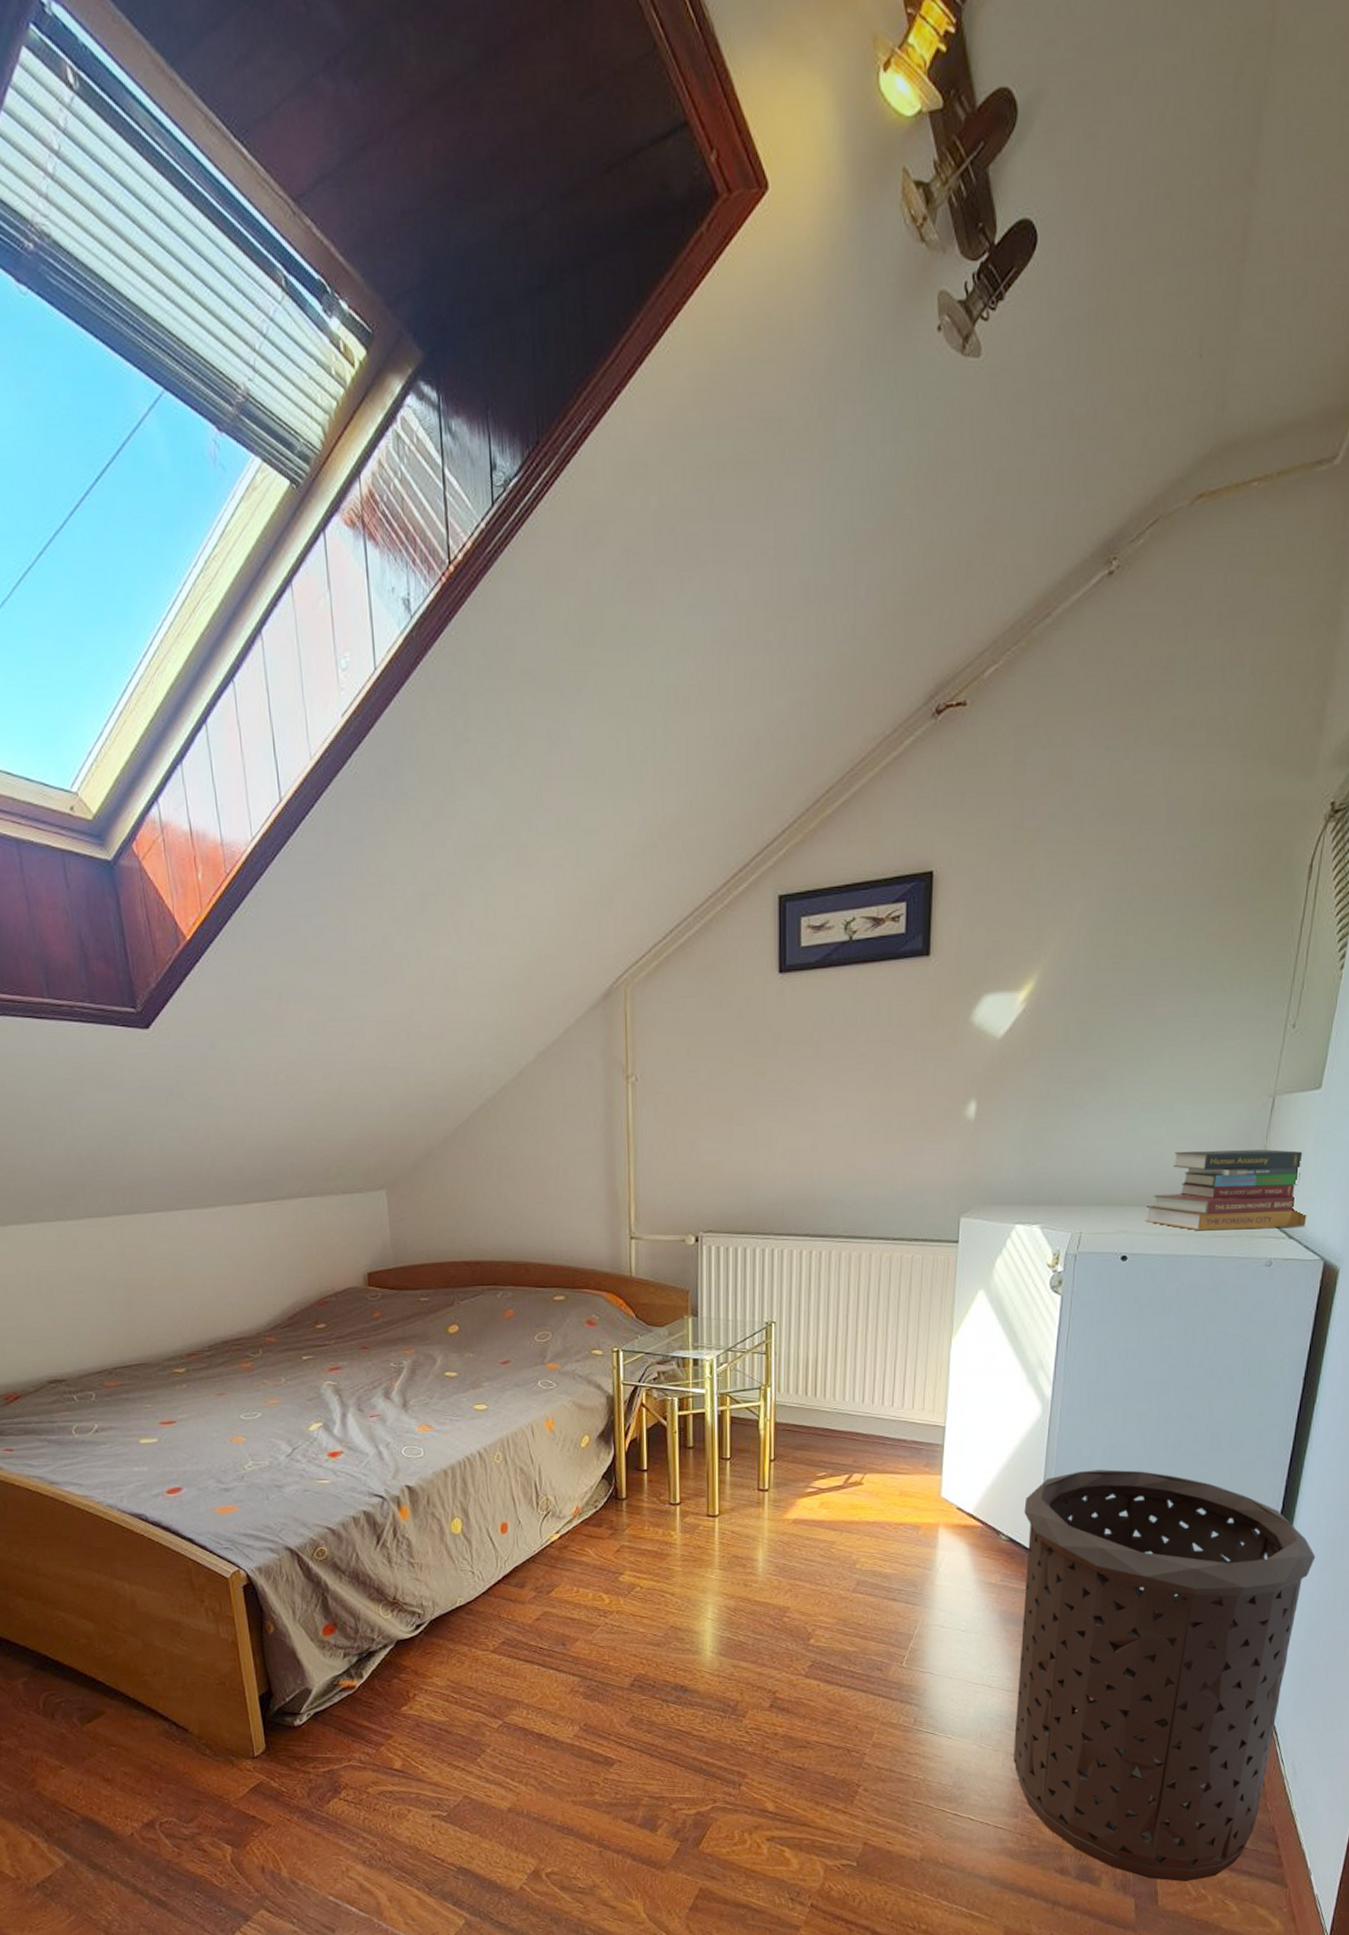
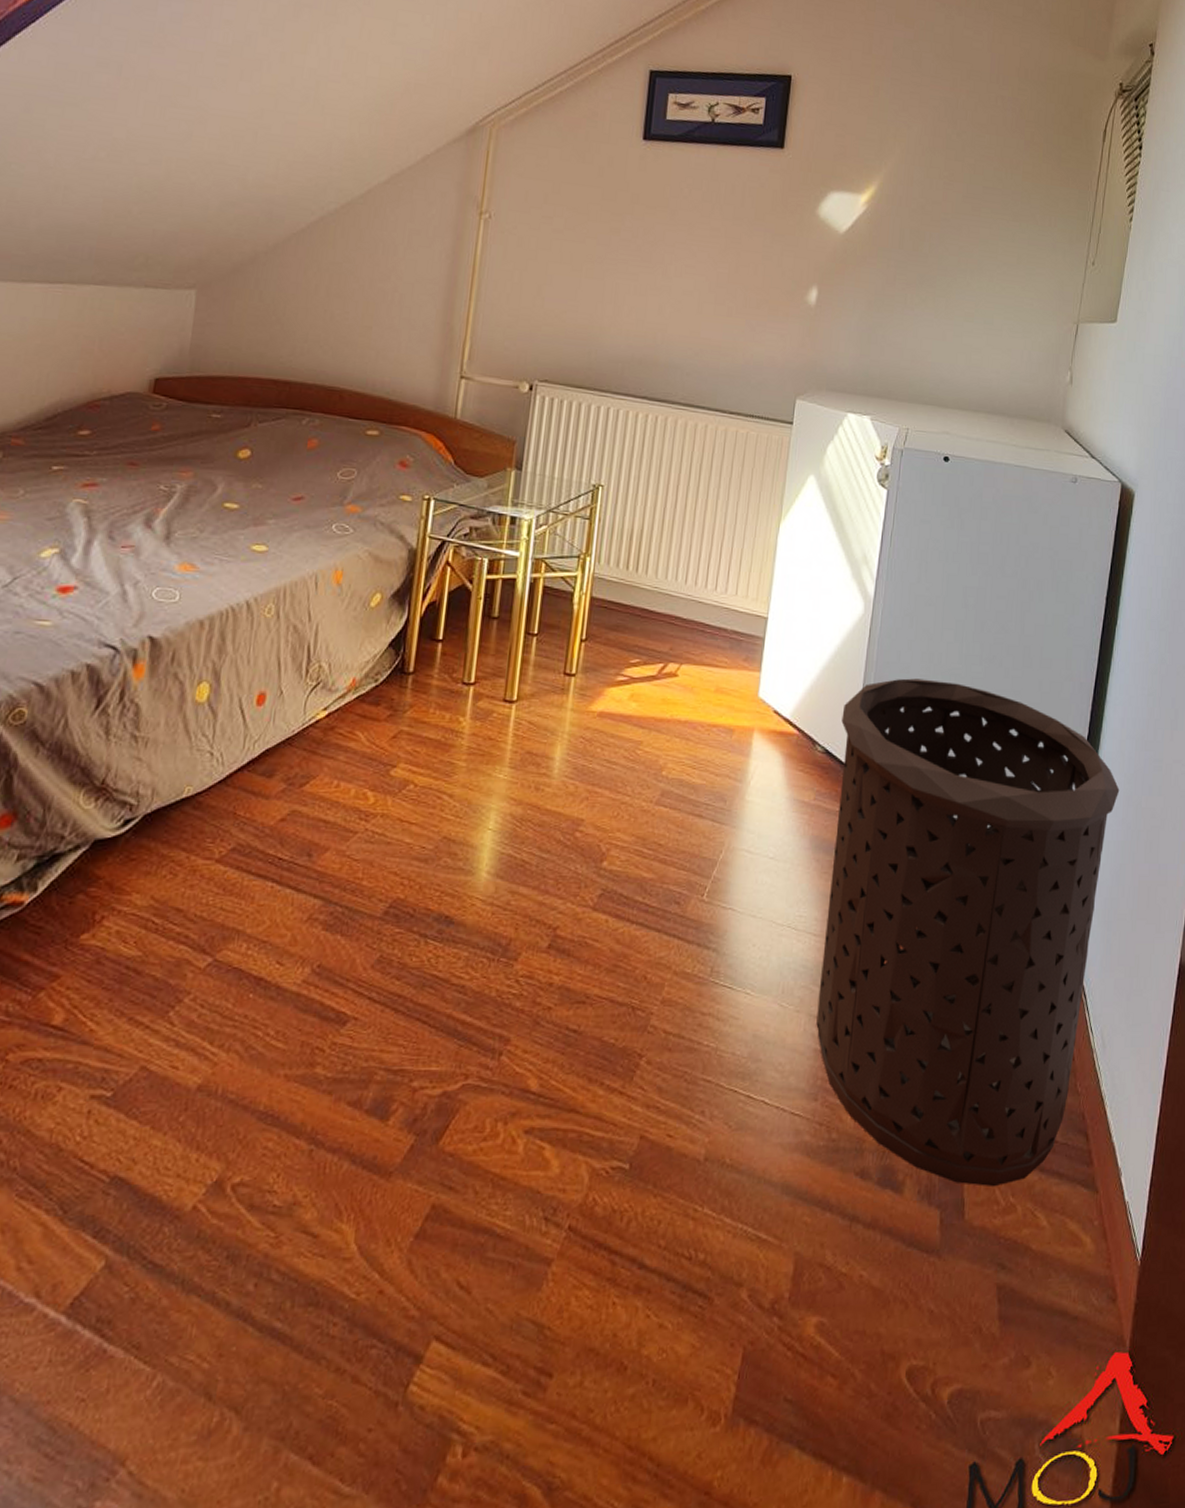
books: present [1145,1149,1307,1231] -> none [966,362,1106,448]

